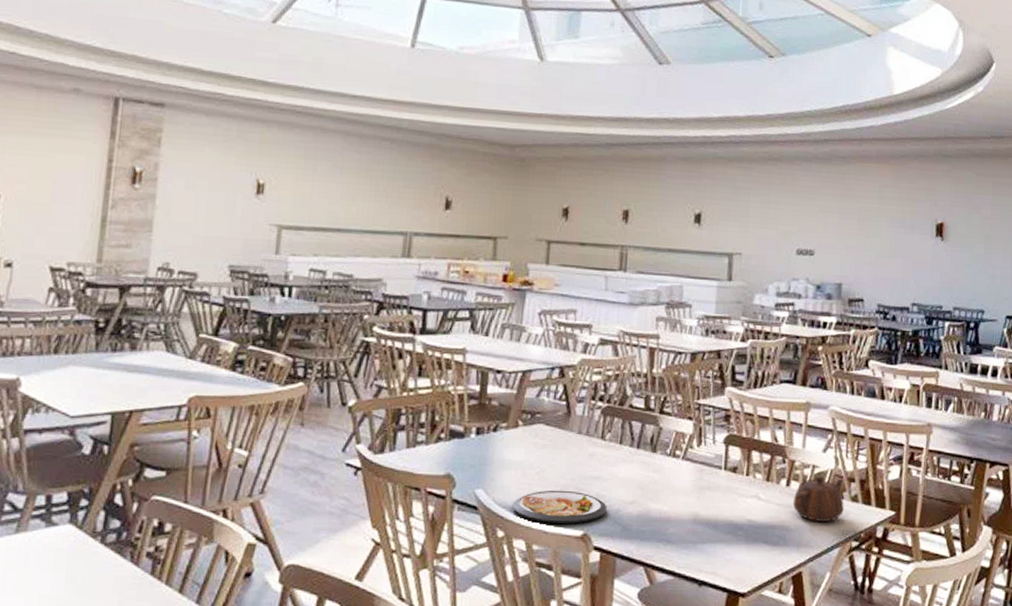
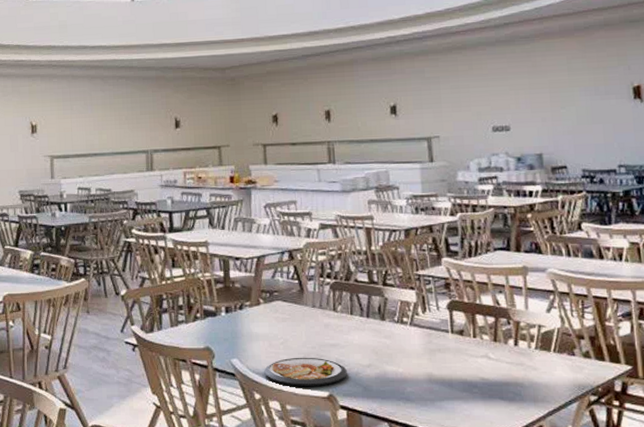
teapot: present [792,476,844,523] -> none [523,335,577,379]

